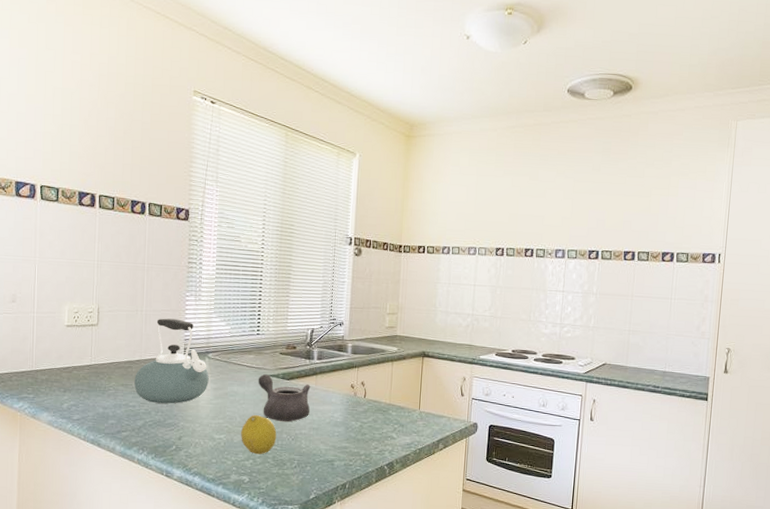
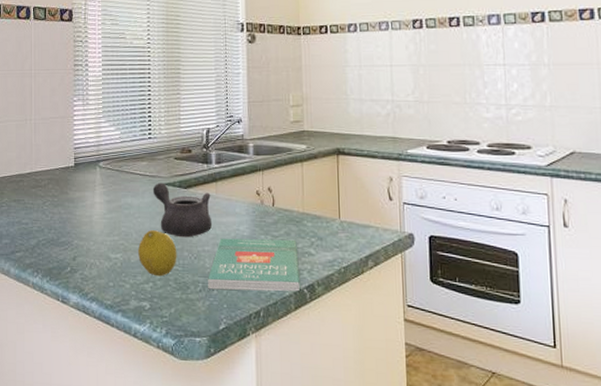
kettle: present [133,318,209,404] -> none [25,126,101,220]
book: none [302,423,383,468] -> present [208,238,301,292]

